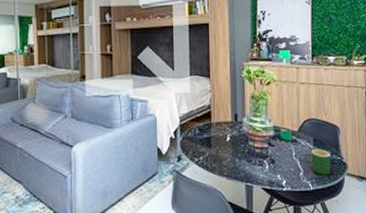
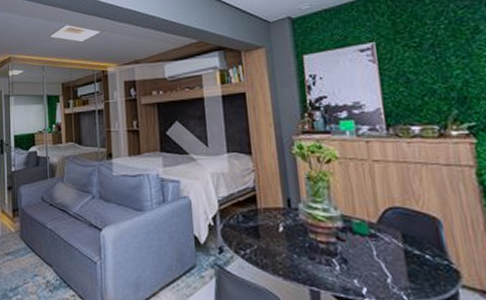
mug: present [303,149,331,175] -> none [389,248,435,285]

